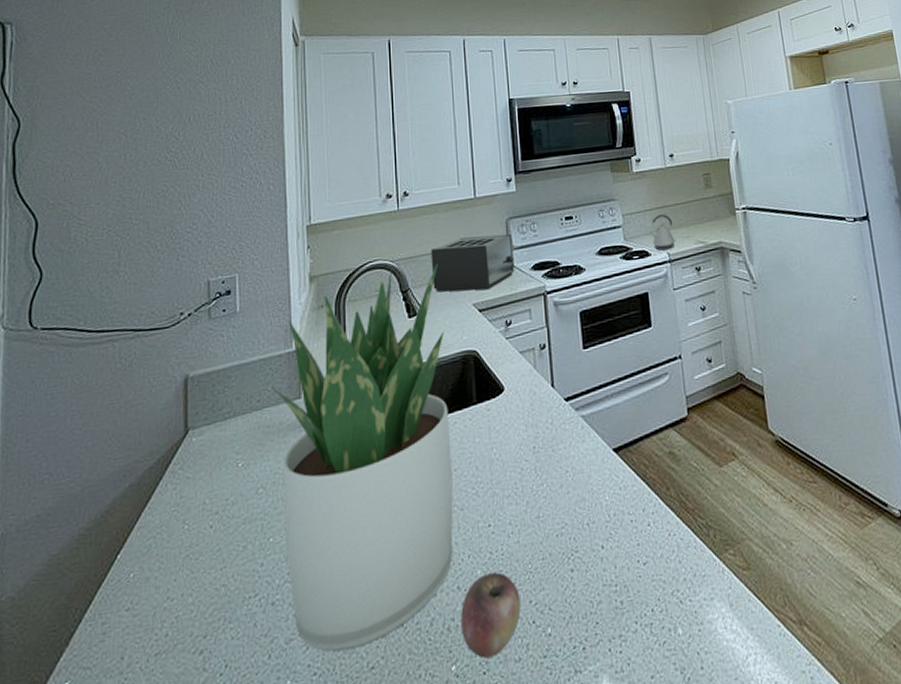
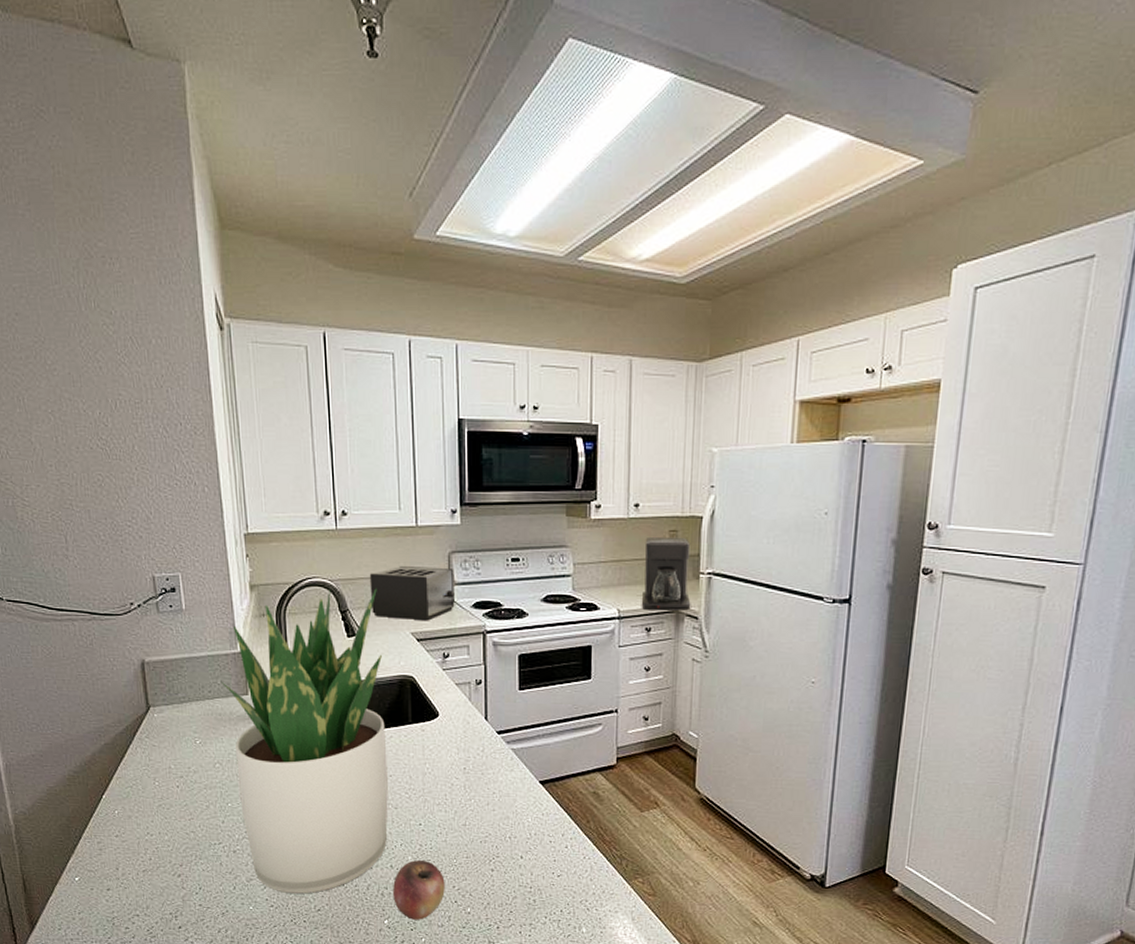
kettle: present [649,214,677,251] -> none [601,567,629,606]
coffee maker: none [683,178,733,250] -> present [641,536,691,611]

